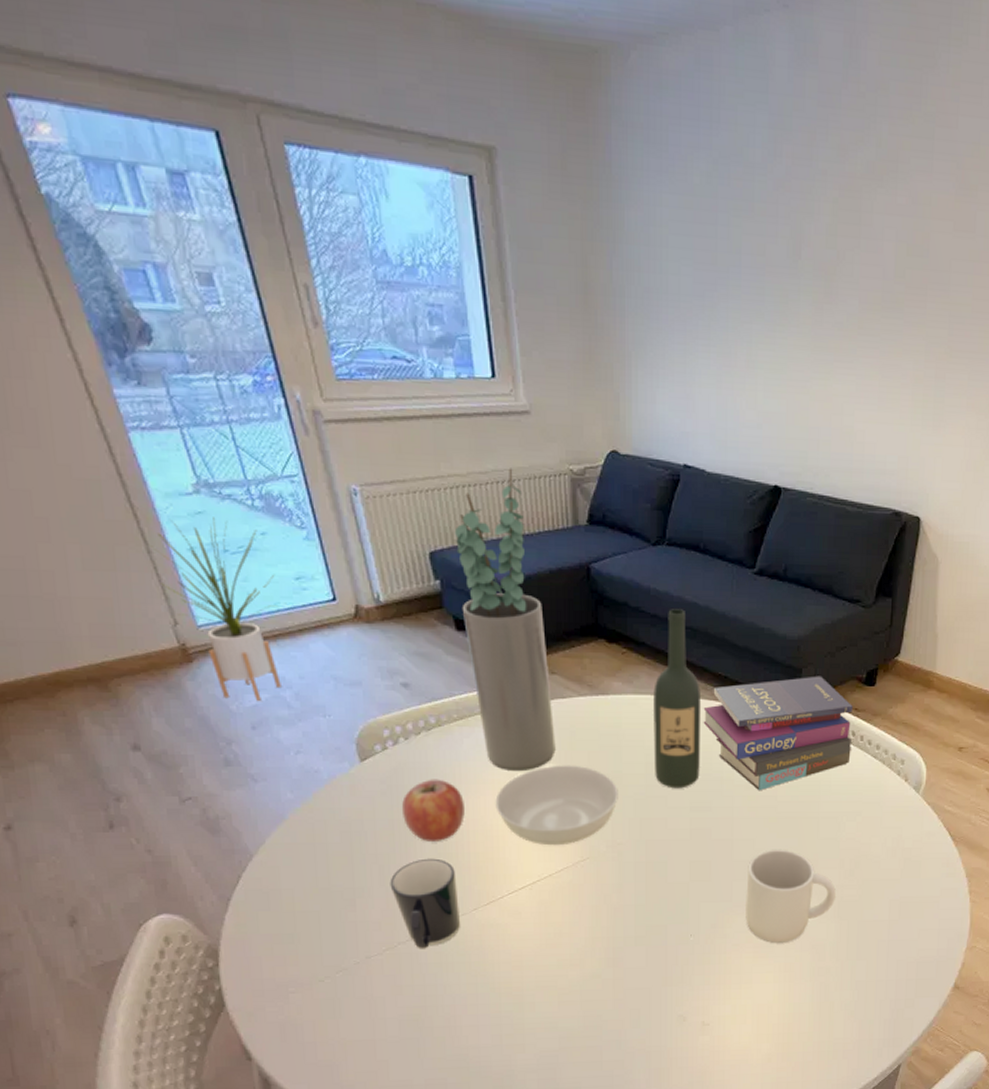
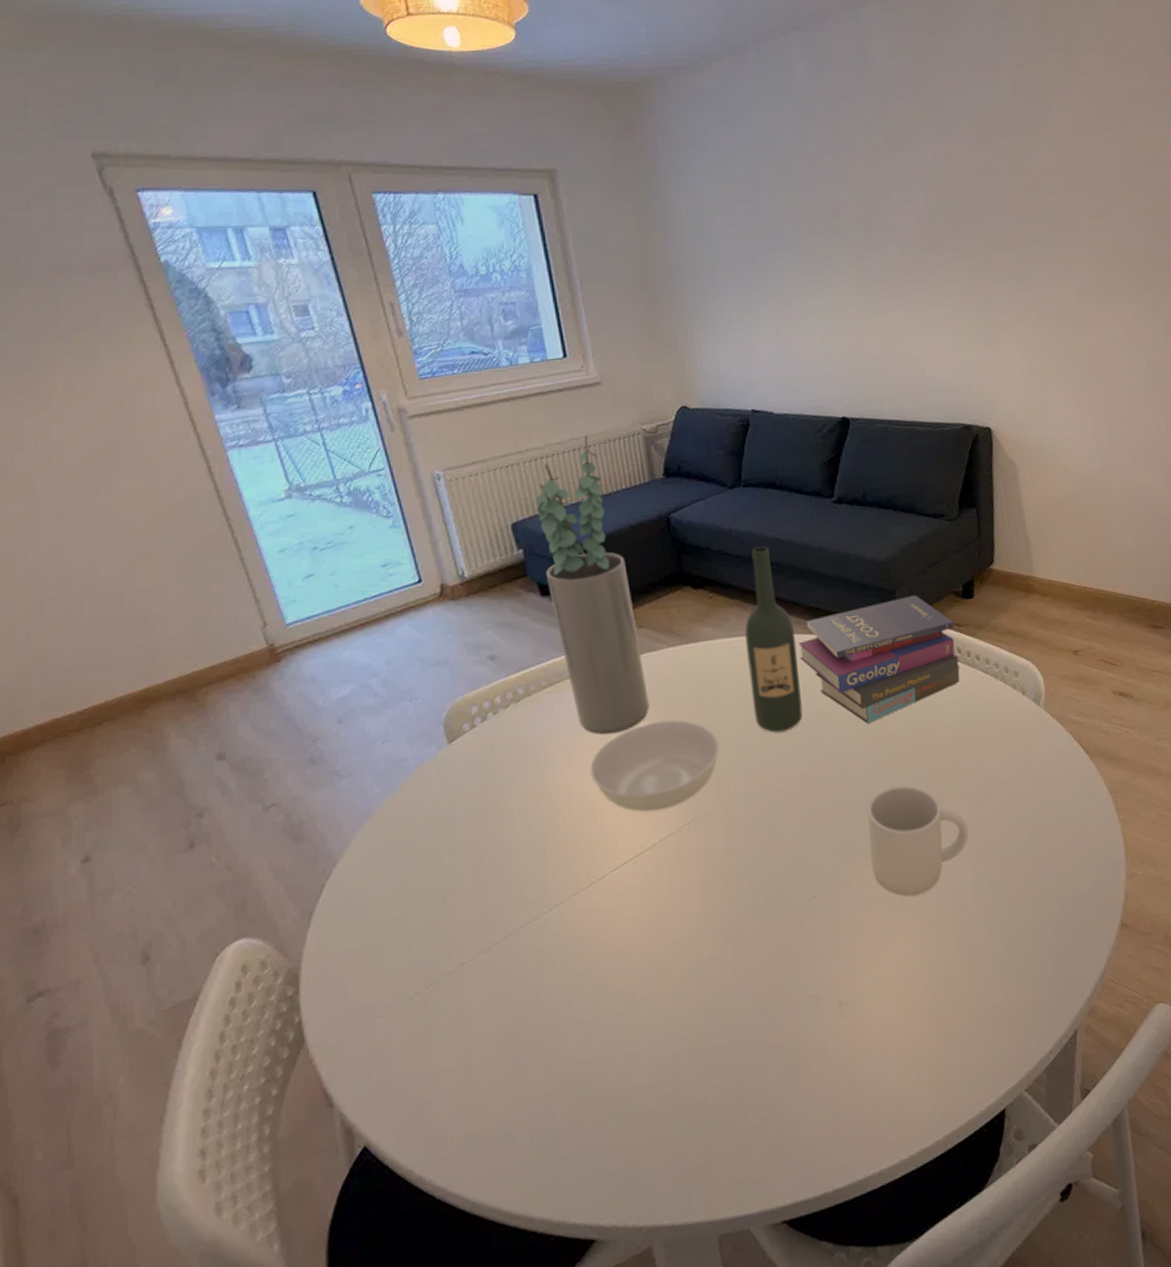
house plant: present [149,517,281,701] -> none [242,518,368,695]
mug: present [390,858,460,949] -> none [482,840,560,949]
apple: present [401,779,465,841] -> none [492,752,559,823]

